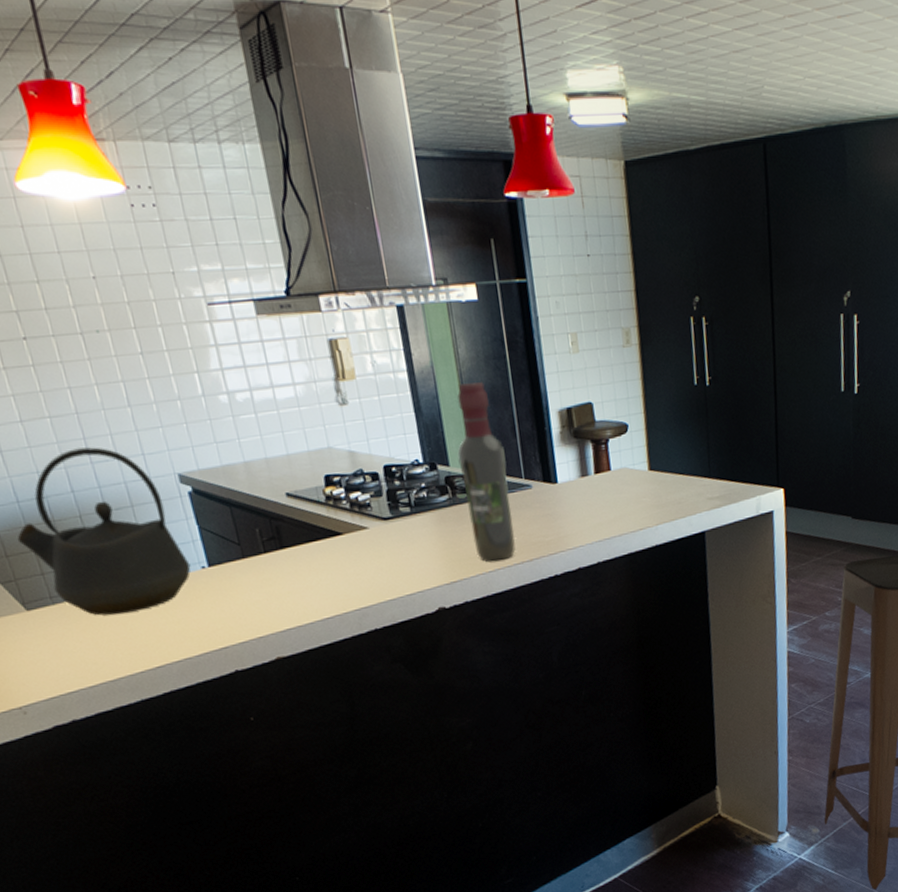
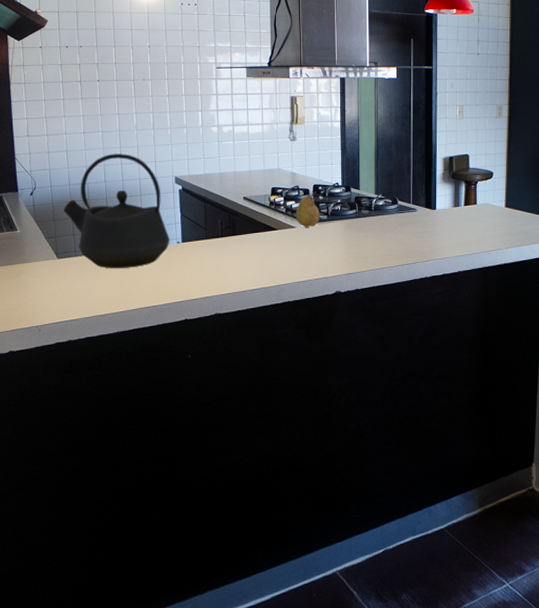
fruit: none [364,475,401,527] -> present [295,191,320,227]
wine bottle: present [457,382,516,562] -> none [366,134,400,261]

